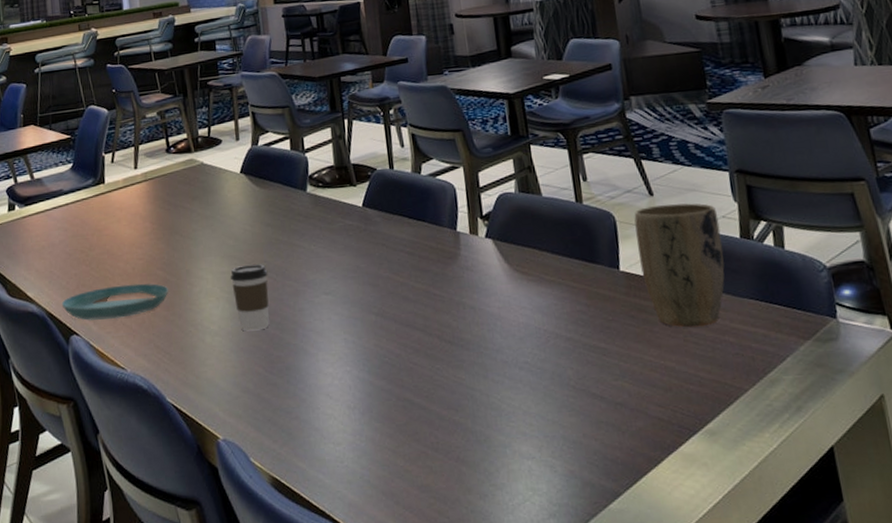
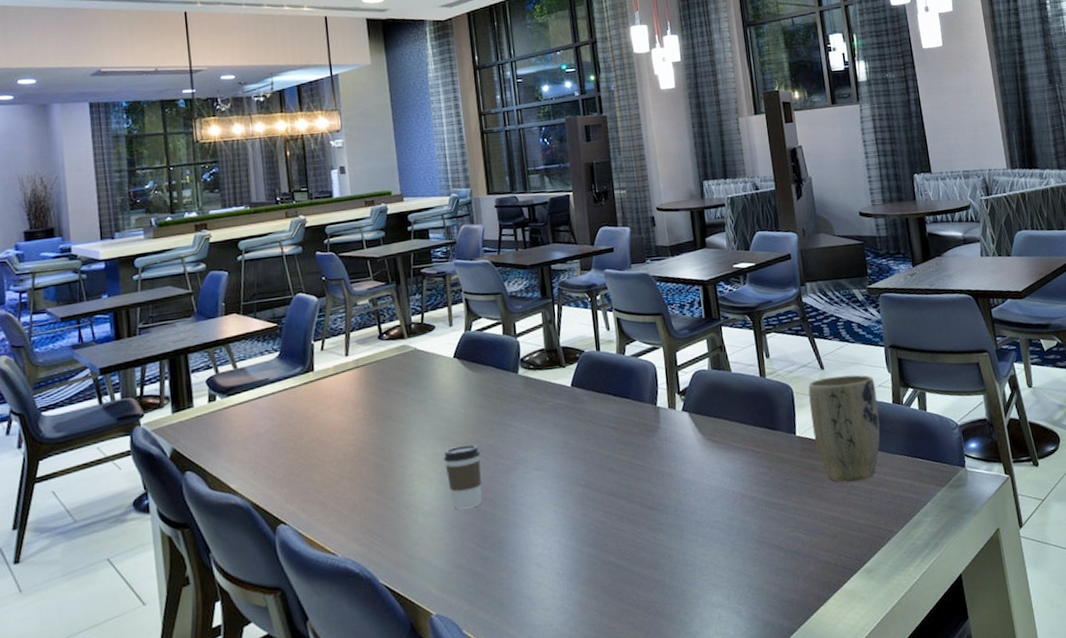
saucer: present [61,283,169,320] -> none [267,468,382,509]

